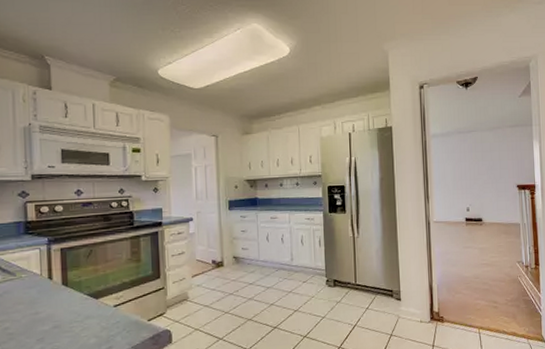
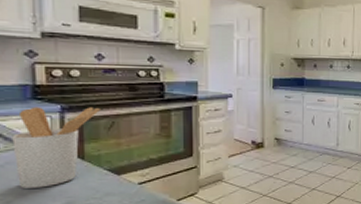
utensil holder: none [9,238,81,315] -> present [12,107,101,188]

